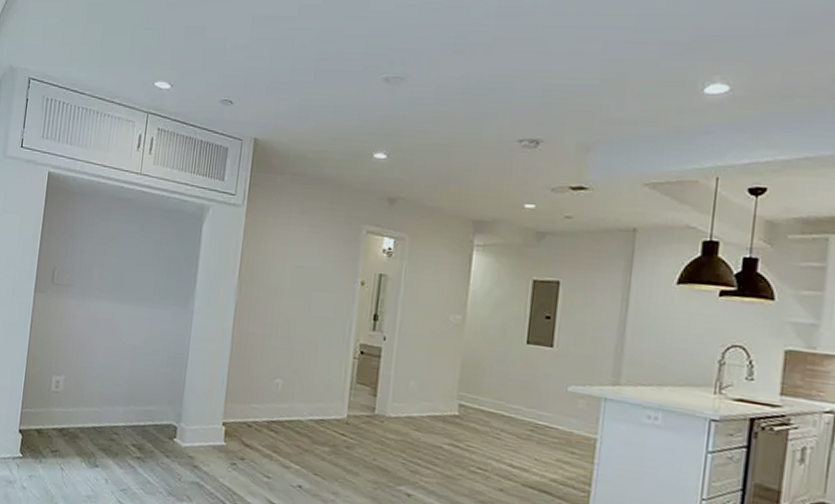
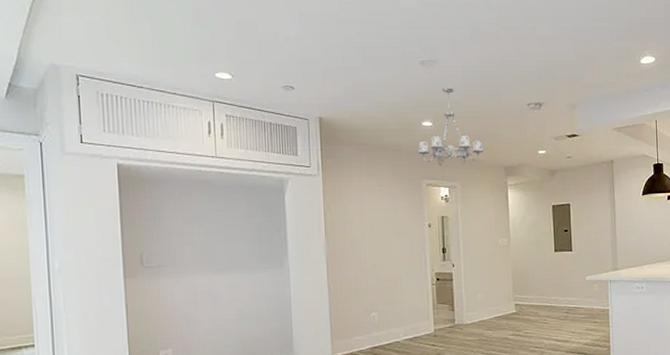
chandelier: none [362,112,449,212] -> present [417,88,484,165]

